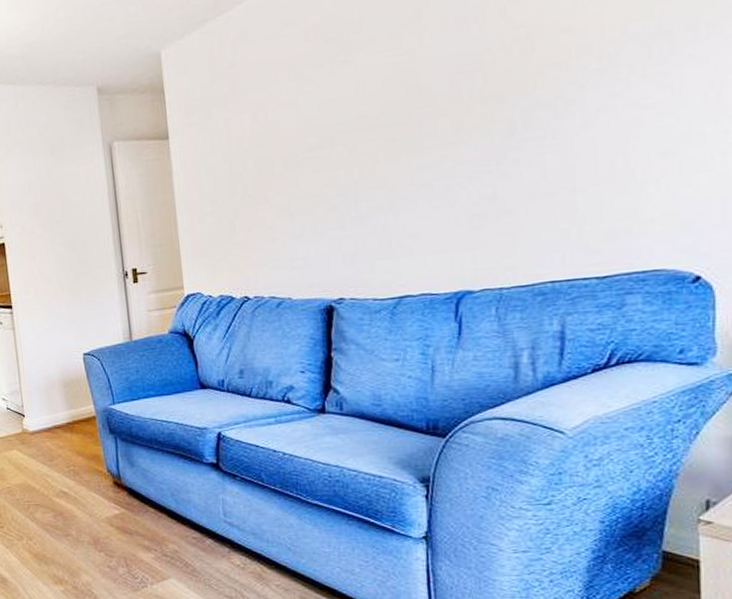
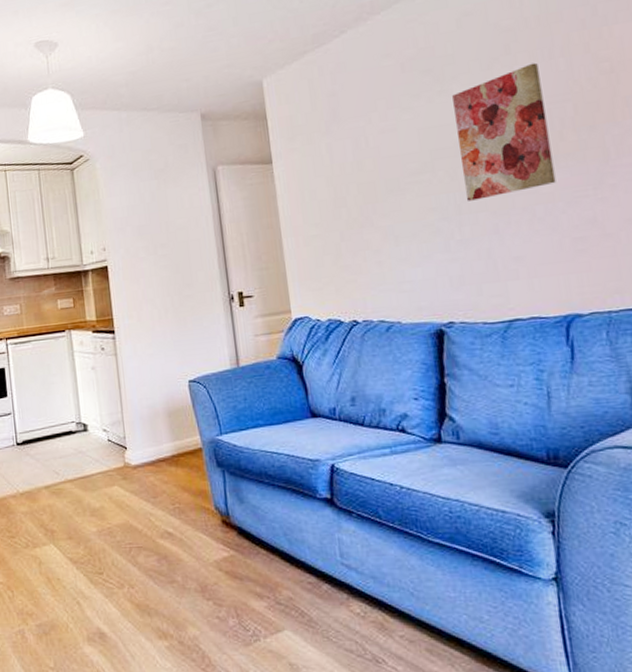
wall art: none [357,29,458,177] -> present [452,62,556,201]

